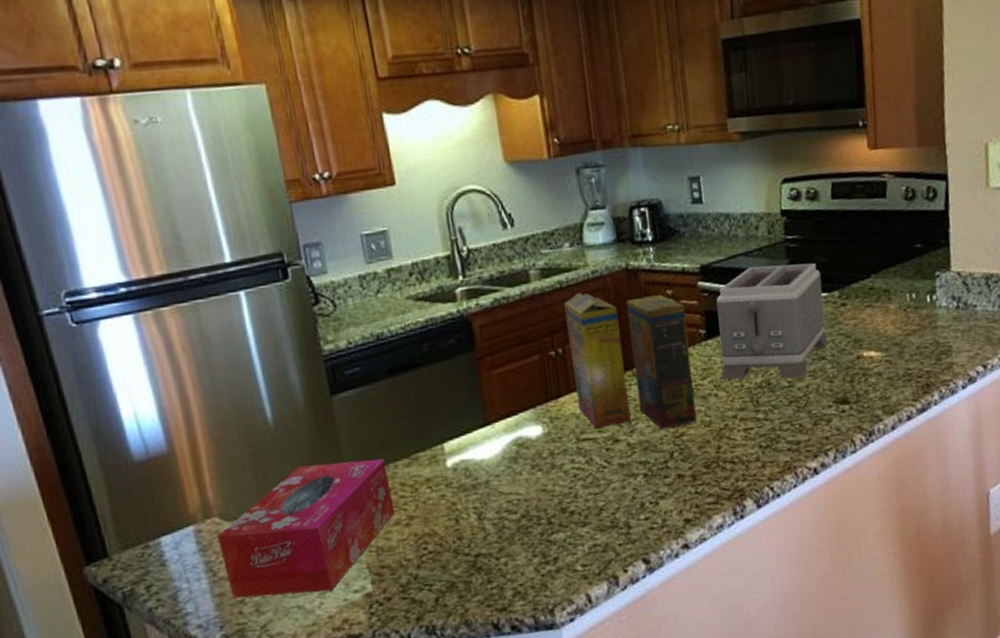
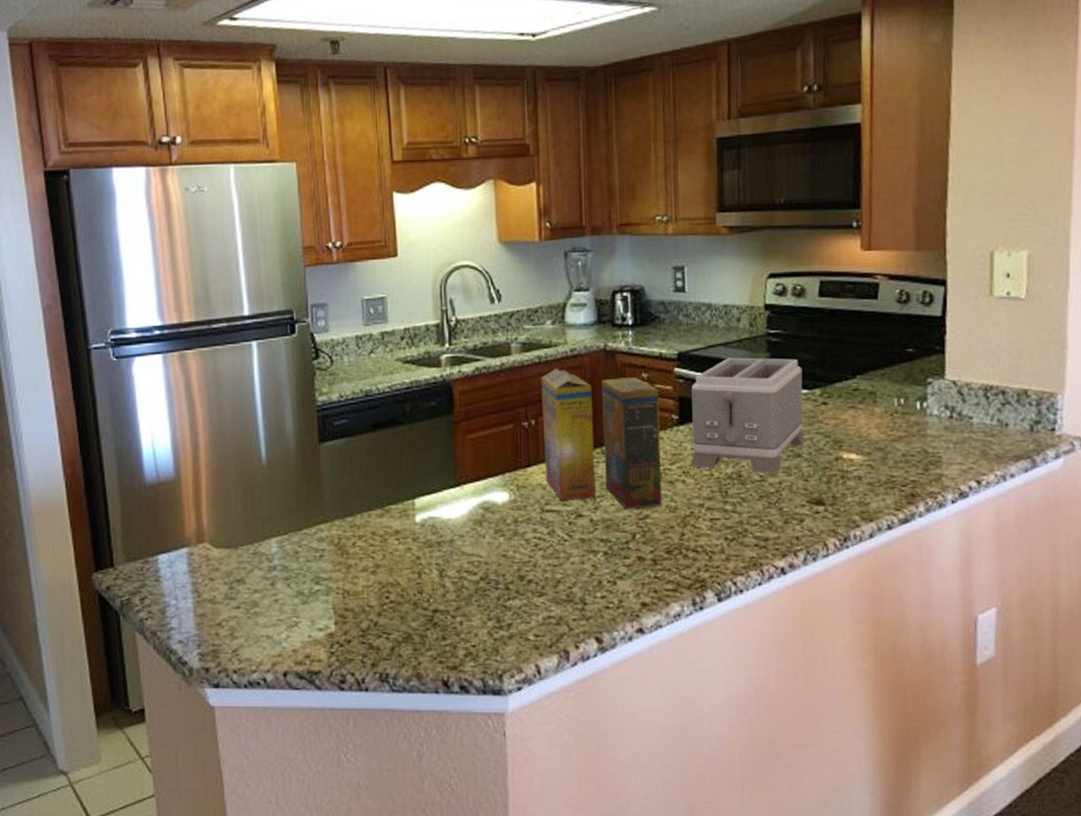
tissue box: present [217,459,395,598] -> none [206,505,364,625]

